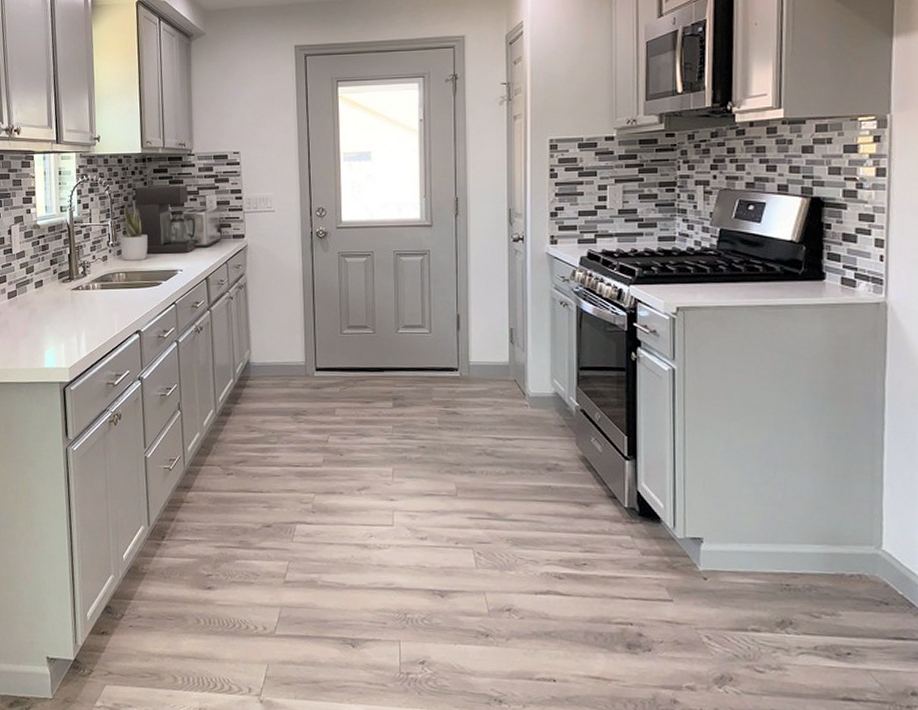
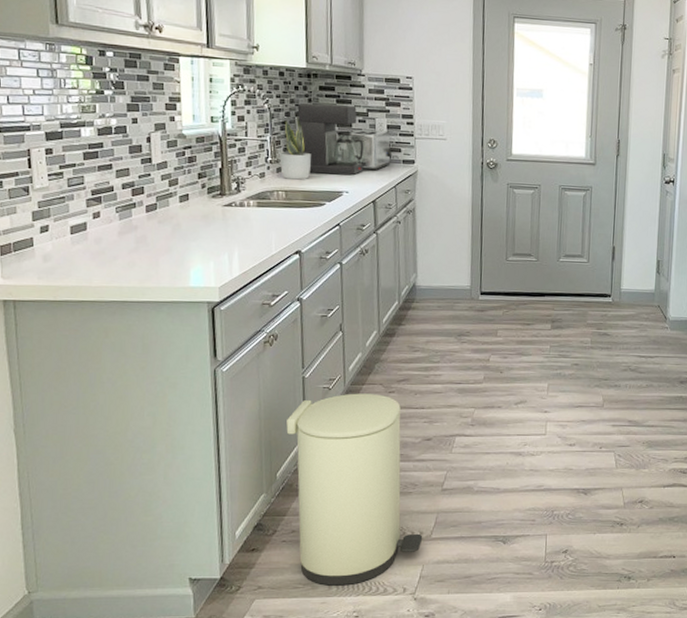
pedal bin: none [131,474,267,680] -> present [286,393,423,586]

